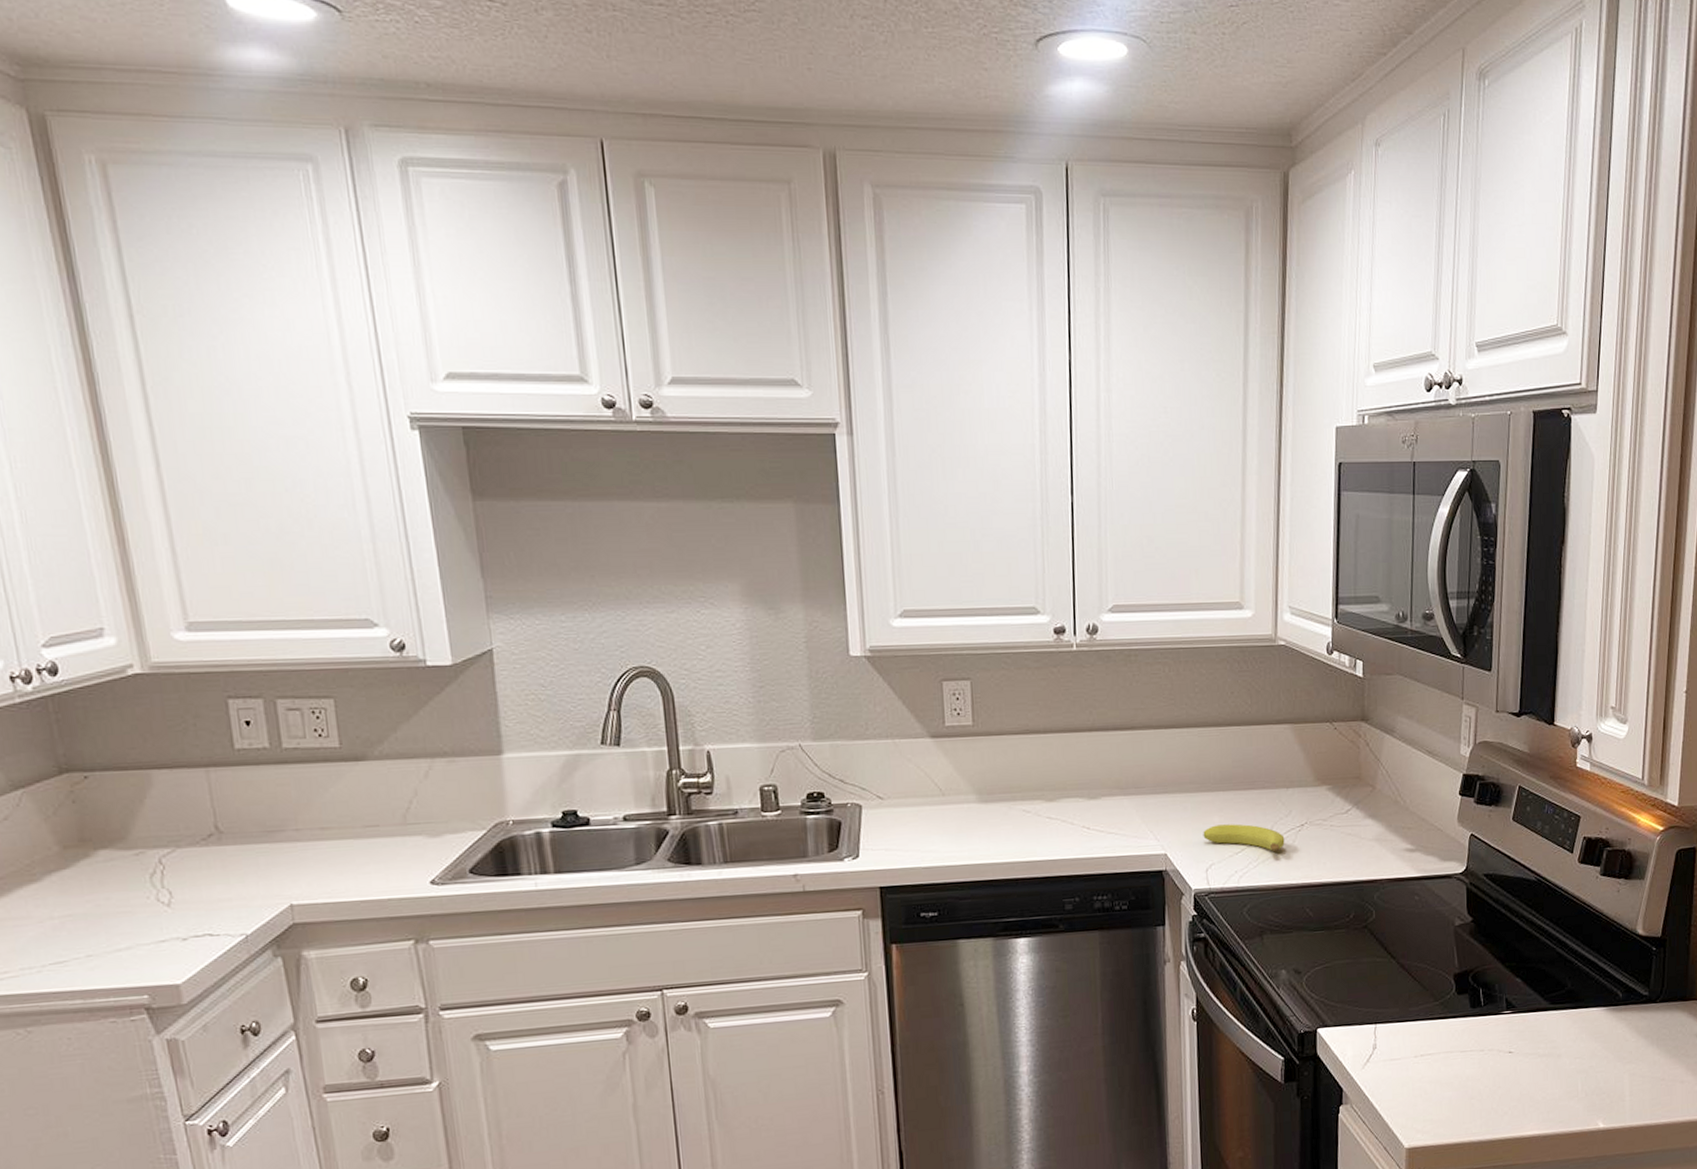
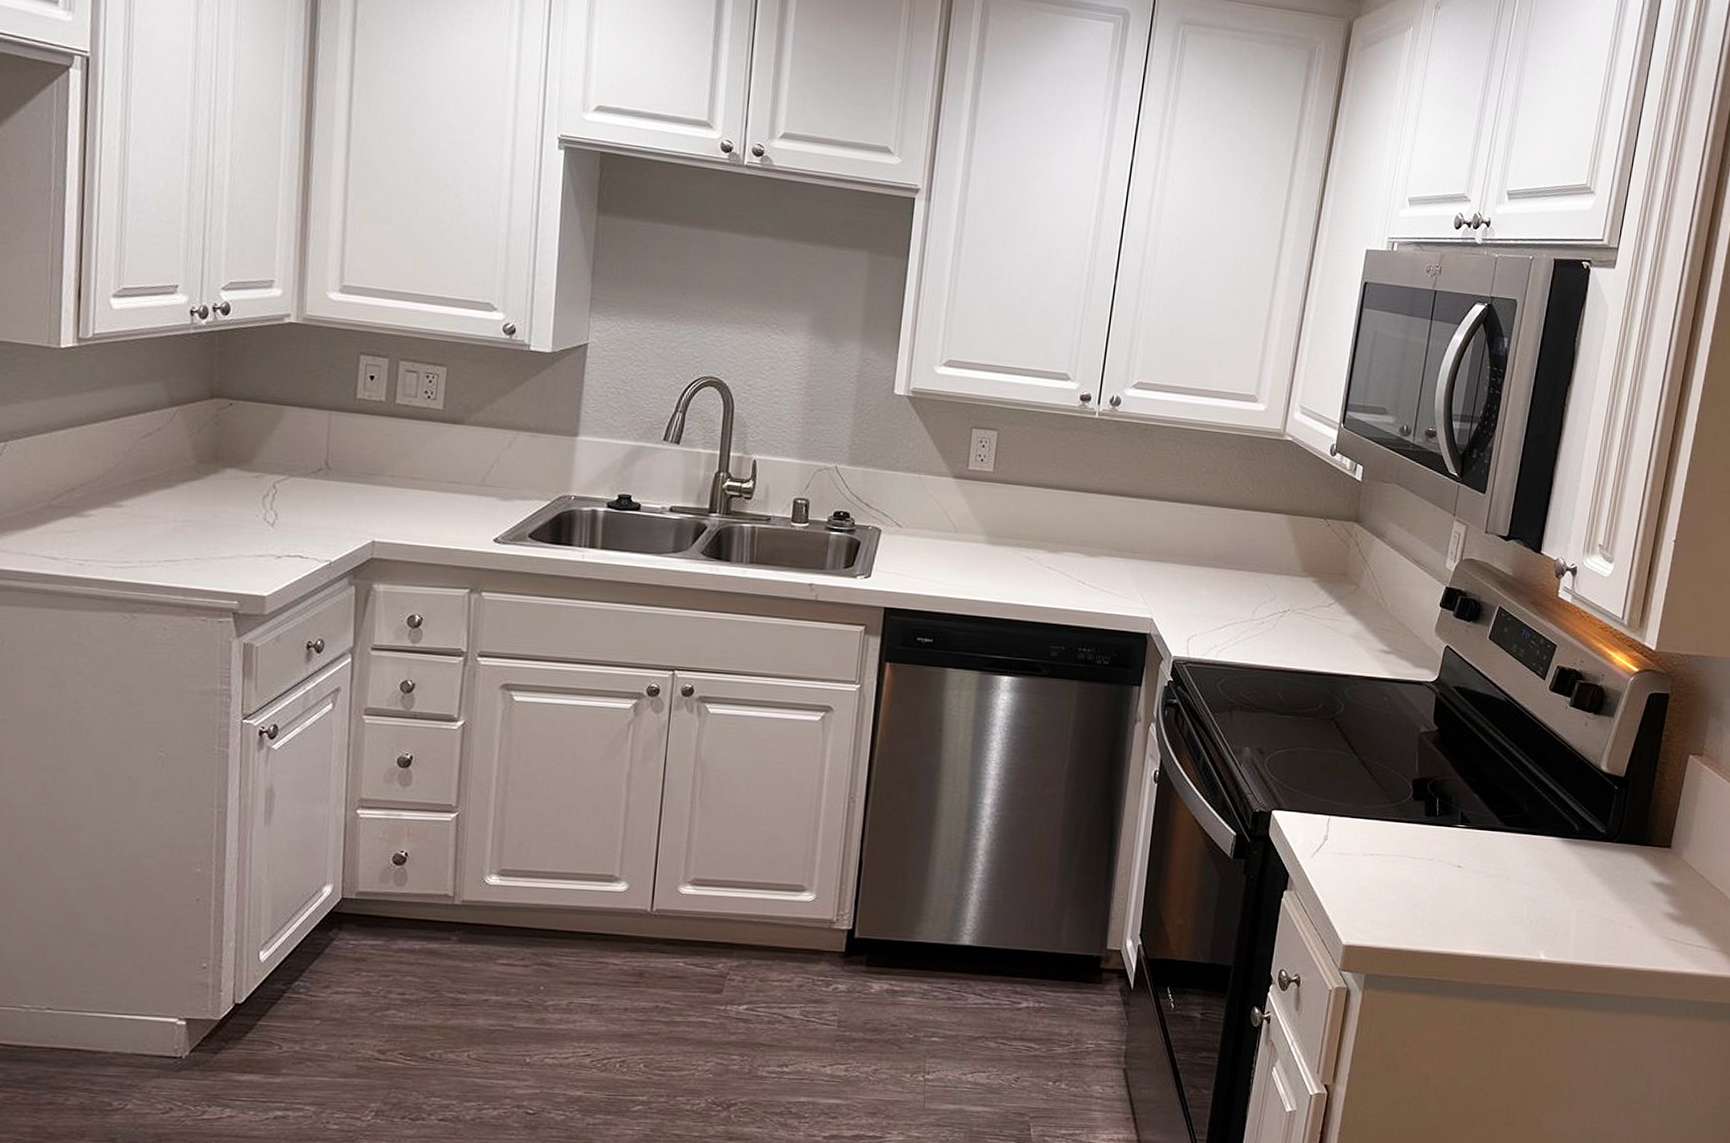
fruit: present [1203,824,1285,851] -> none [1189,599,1266,632]

